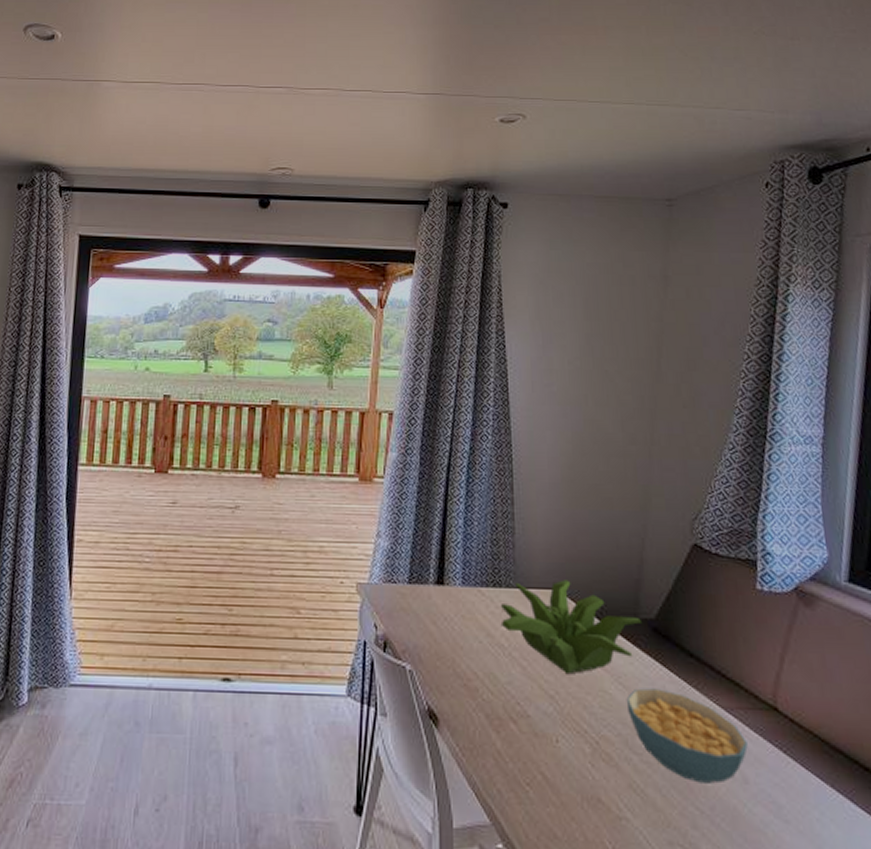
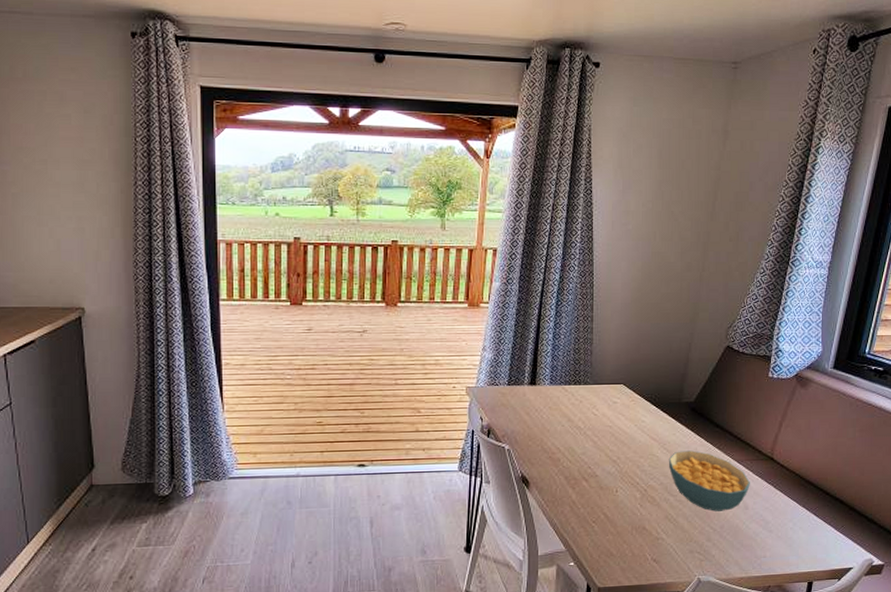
plant: present [500,580,643,675] -> none [579,377,685,445]

